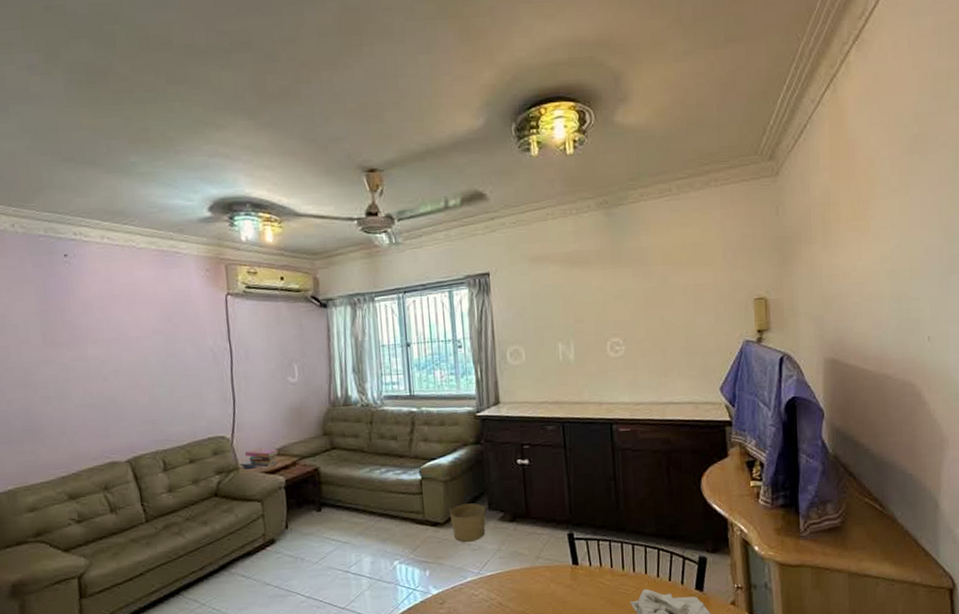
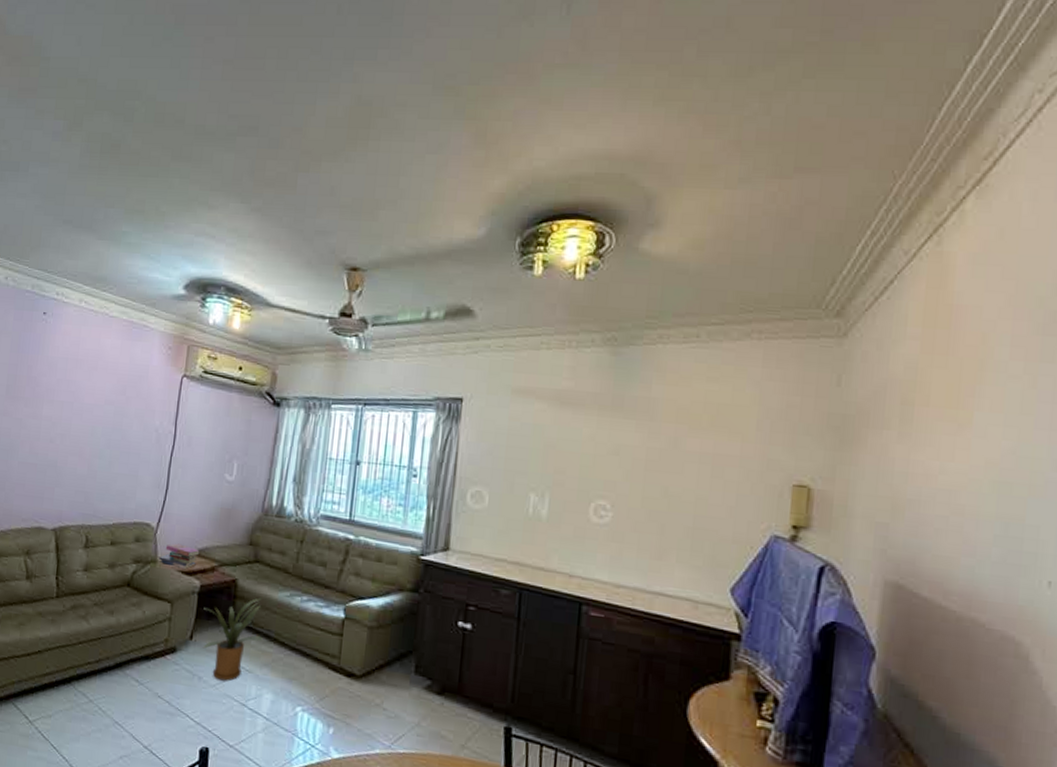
house plant: none [293,479,354,557] -> present [202,597,264,681]
basket: present [448,503,486,542] -> none [368,658,411,707]

